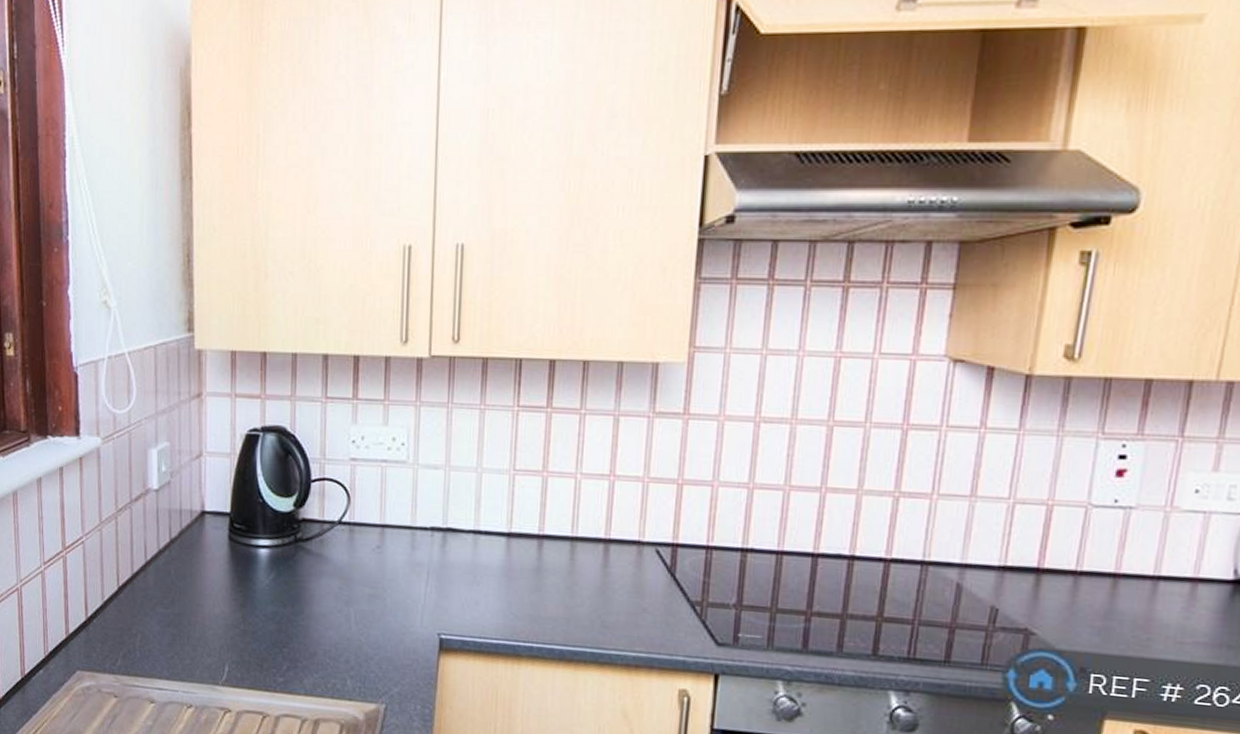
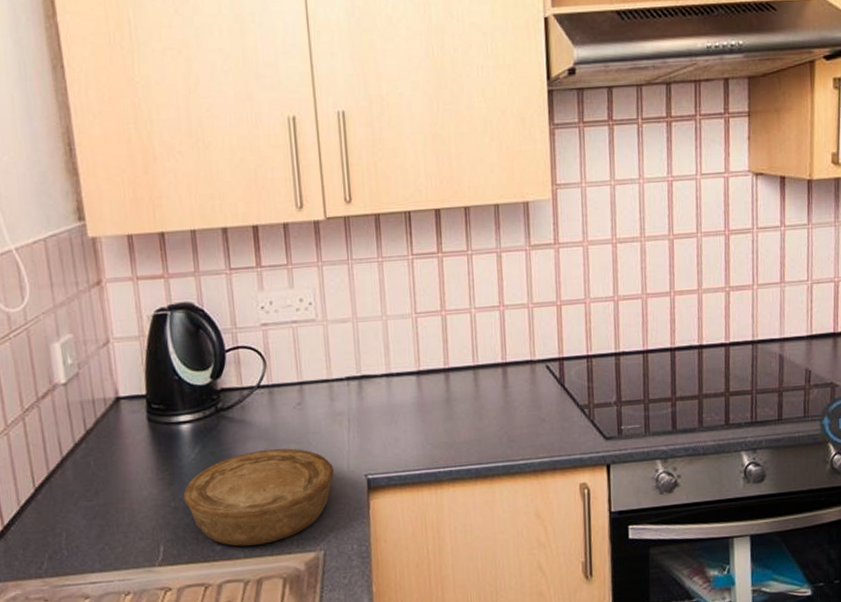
bowl: none [253,588,407,685] -> present [183,448,335,547]

